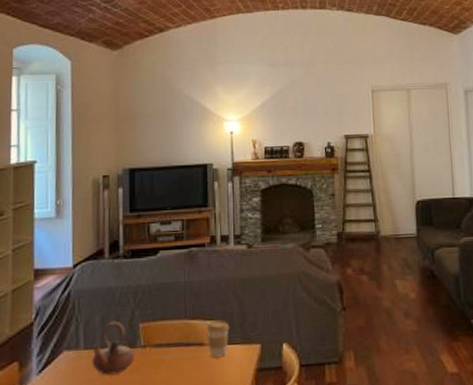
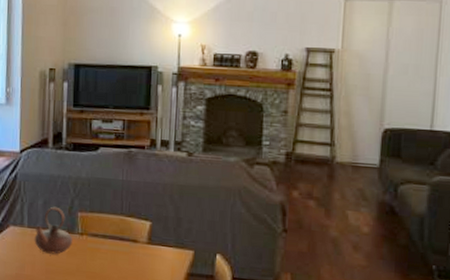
coffee cup: present [206,320,230,358] -> none [141,221,164,256]

